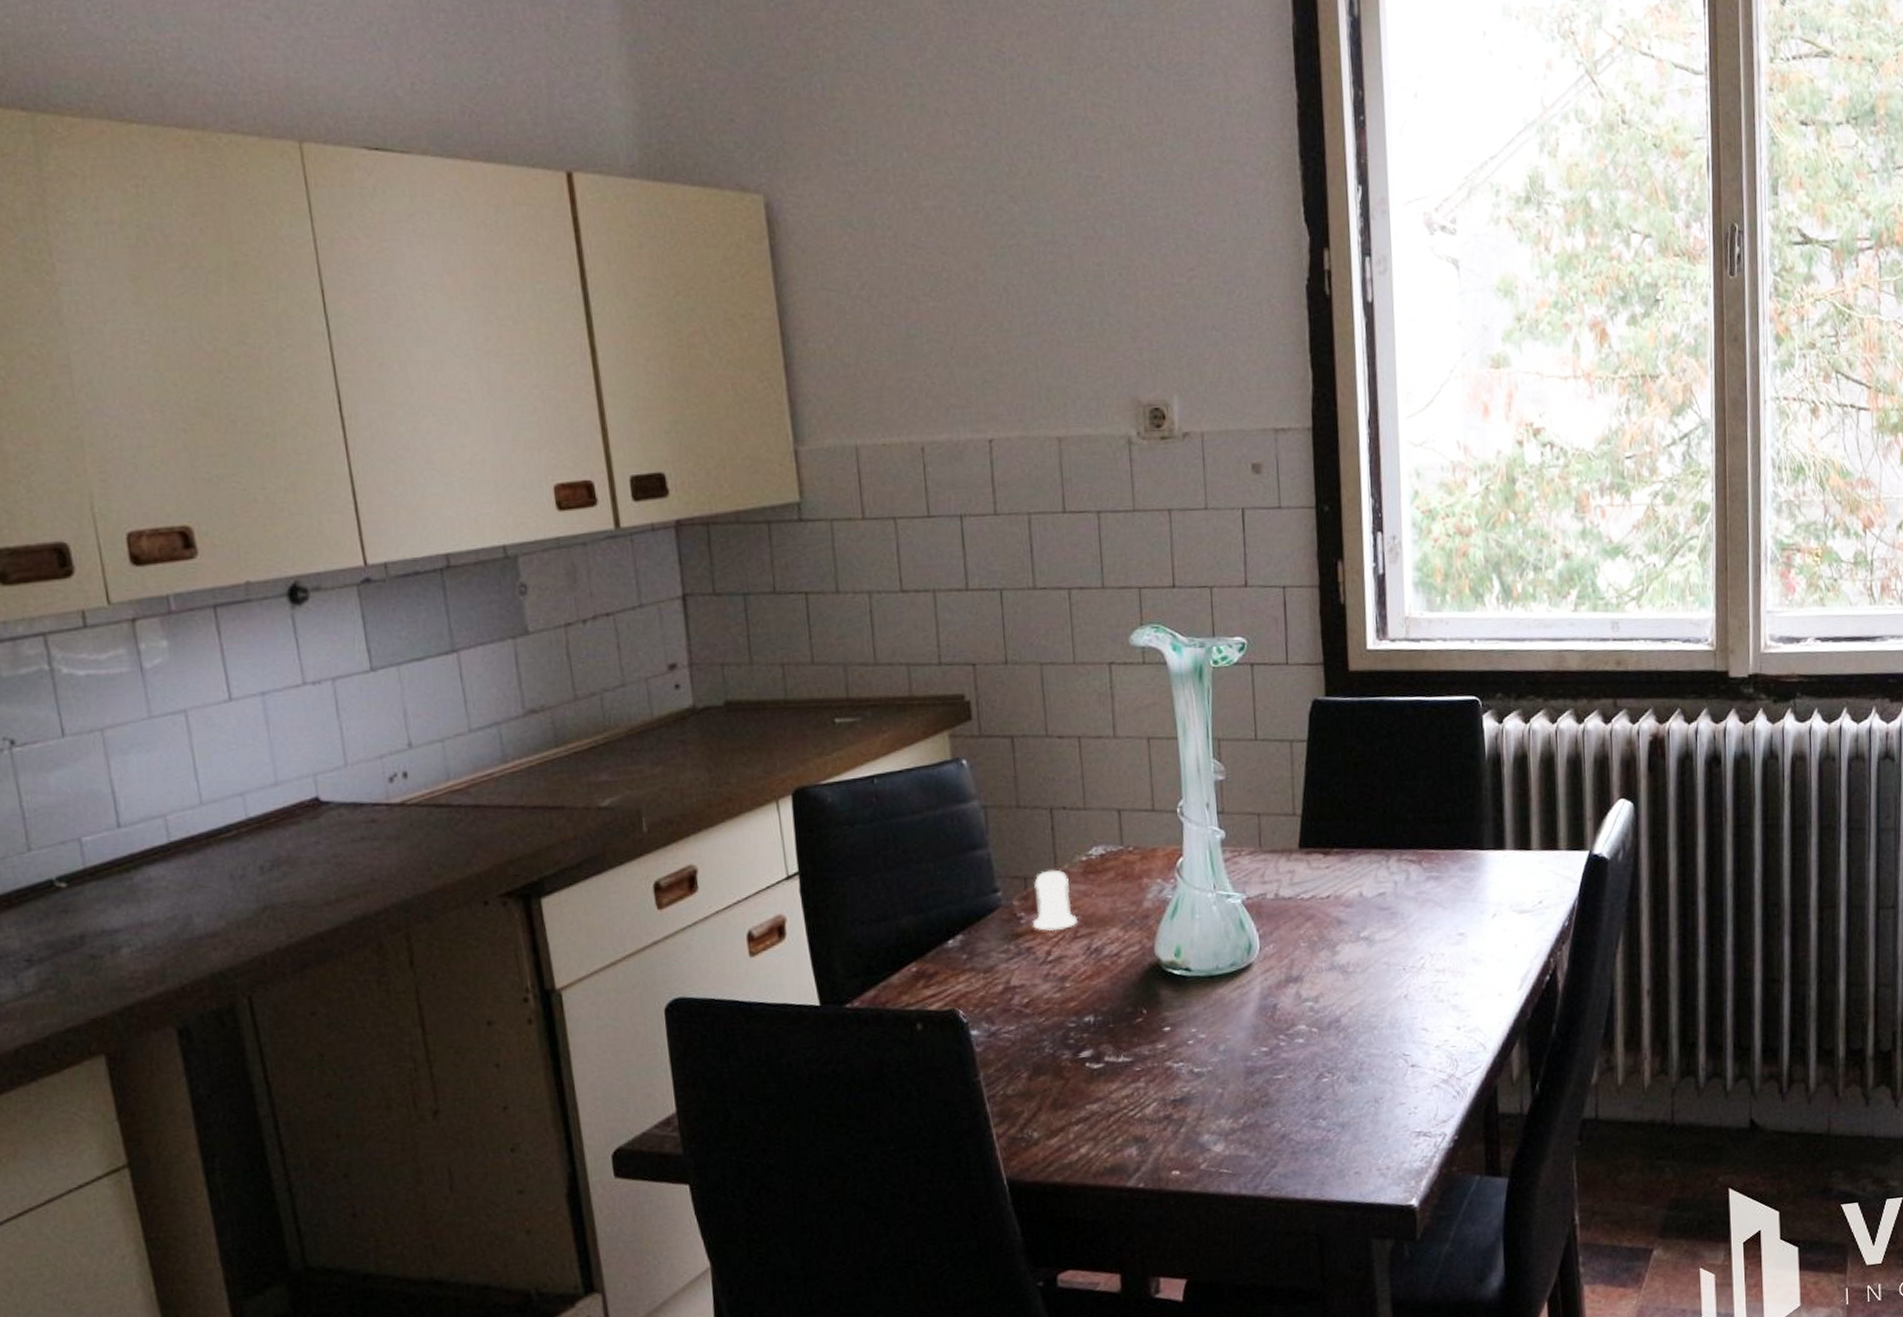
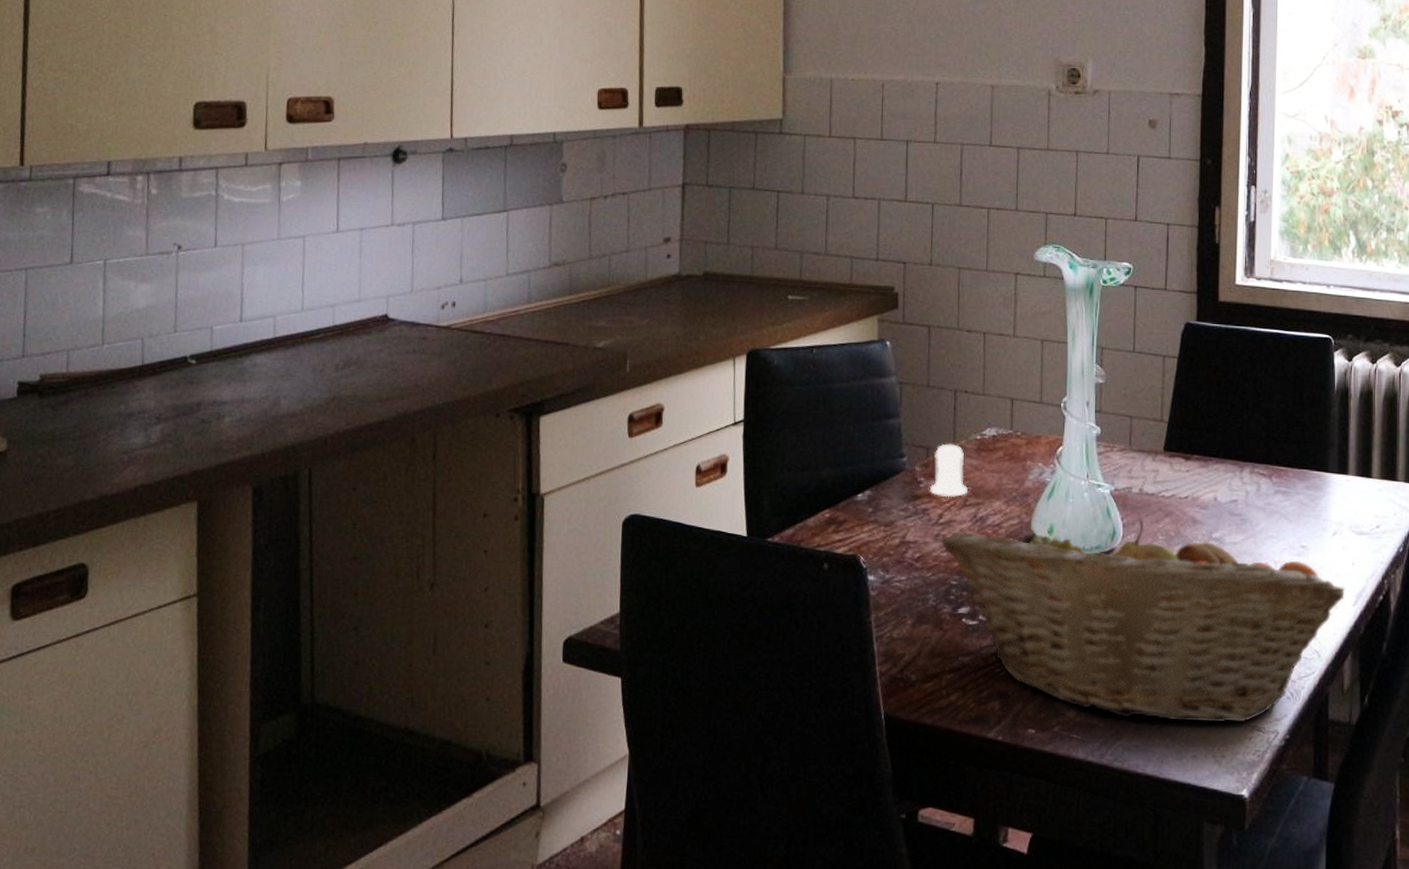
fruit basket: none [1052,928,1510,1144] -> present [941,520,1346,723]

